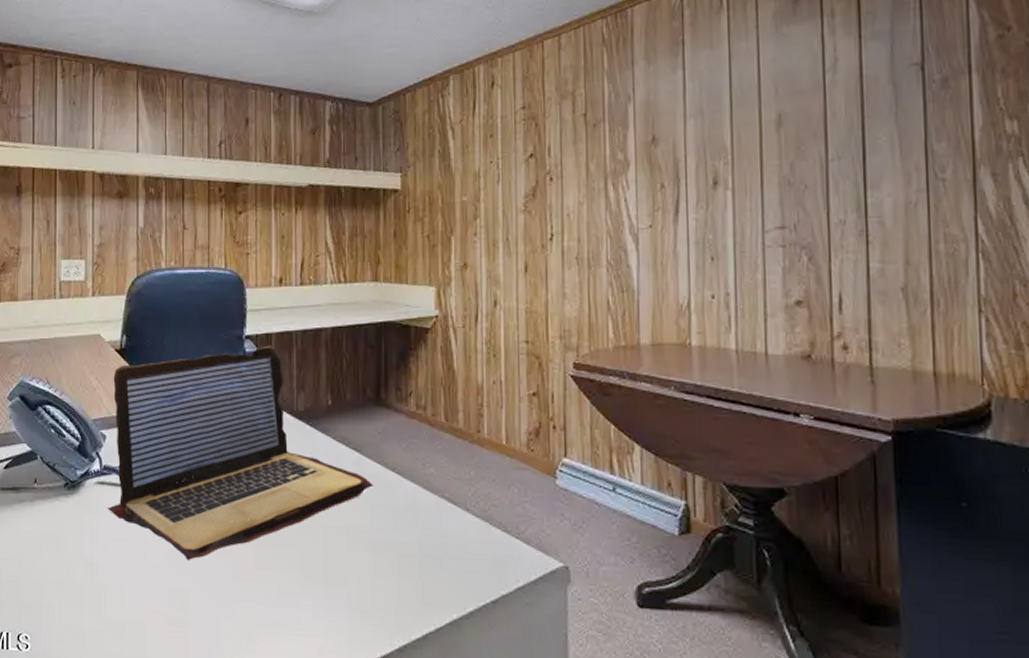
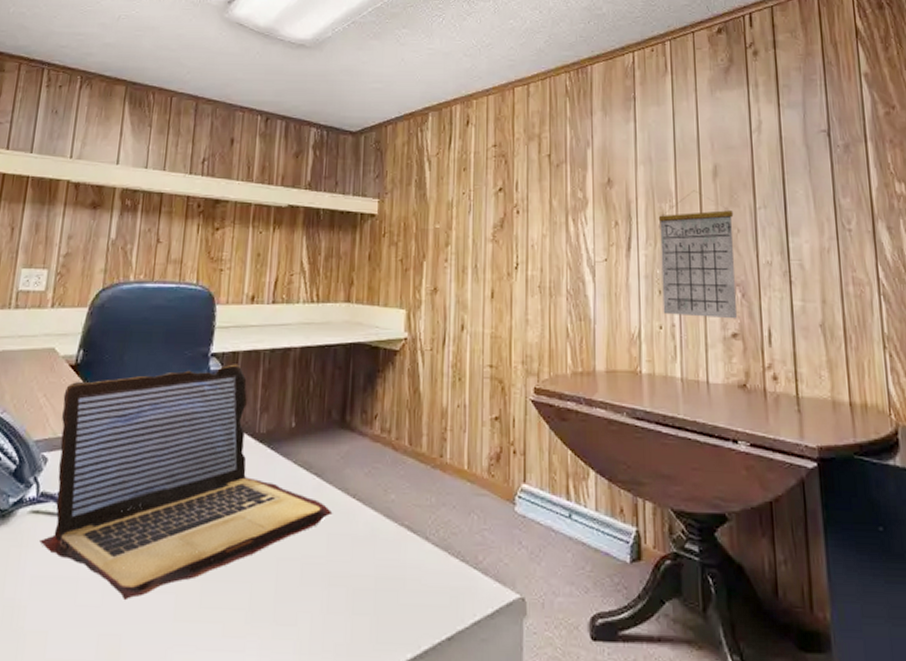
calendar: none [711,143,802,286] -> present [658,190,737,319]

